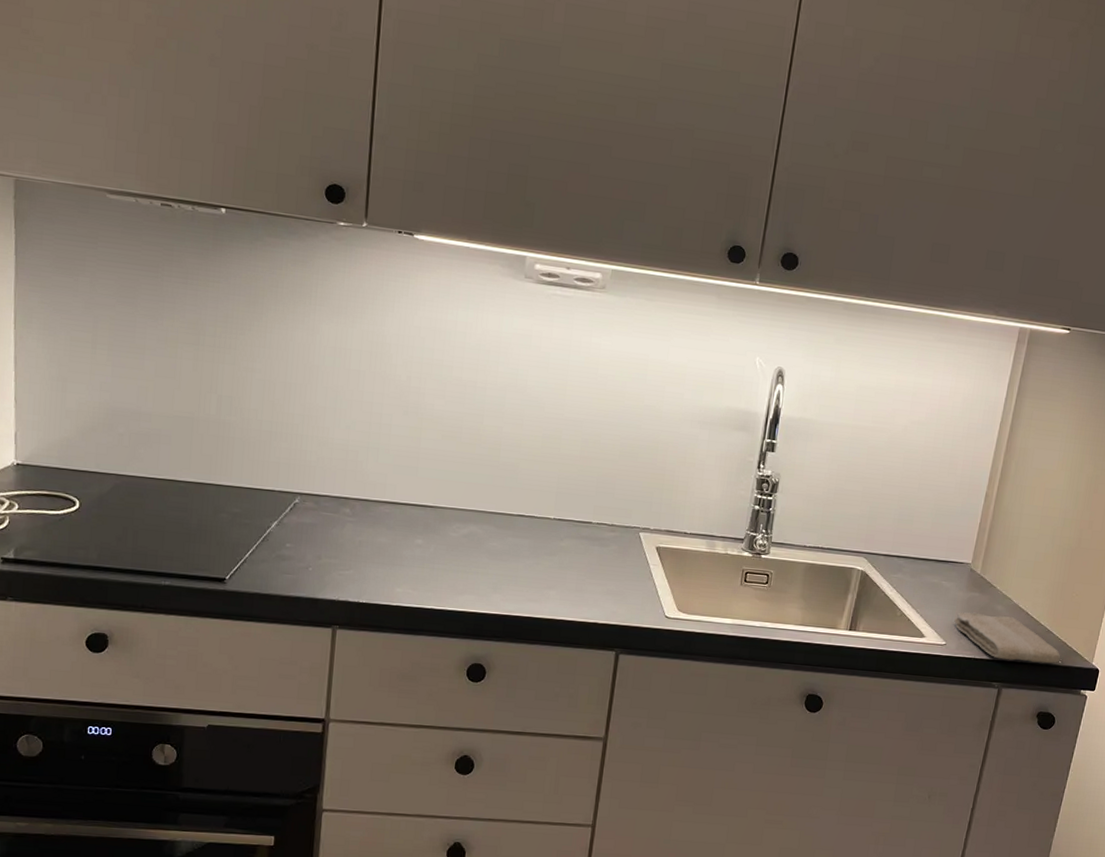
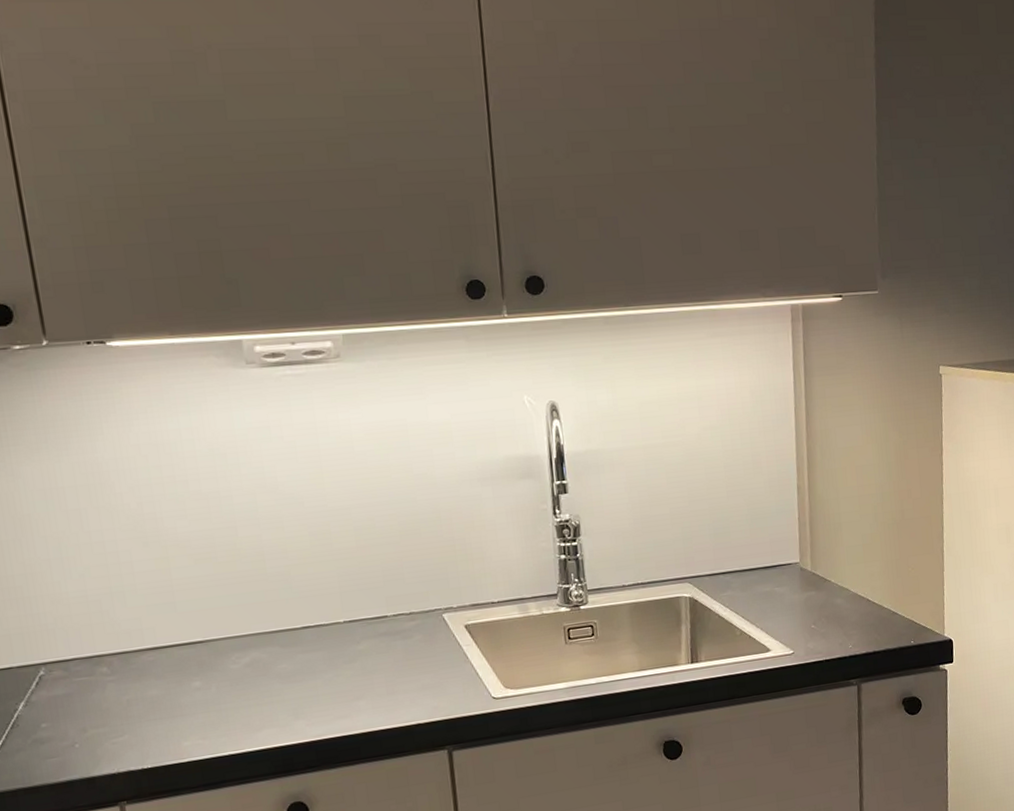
washcloth: present [954,612,1061,664] -> none [796,607,912,655]

